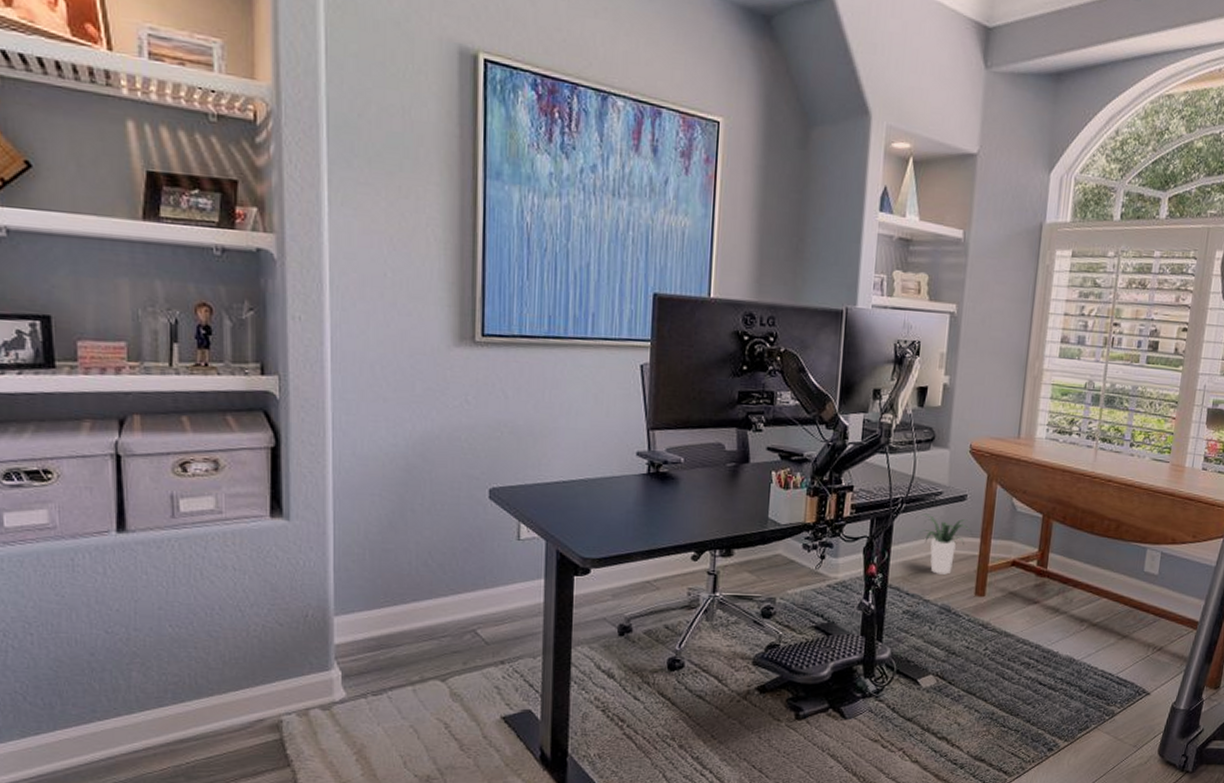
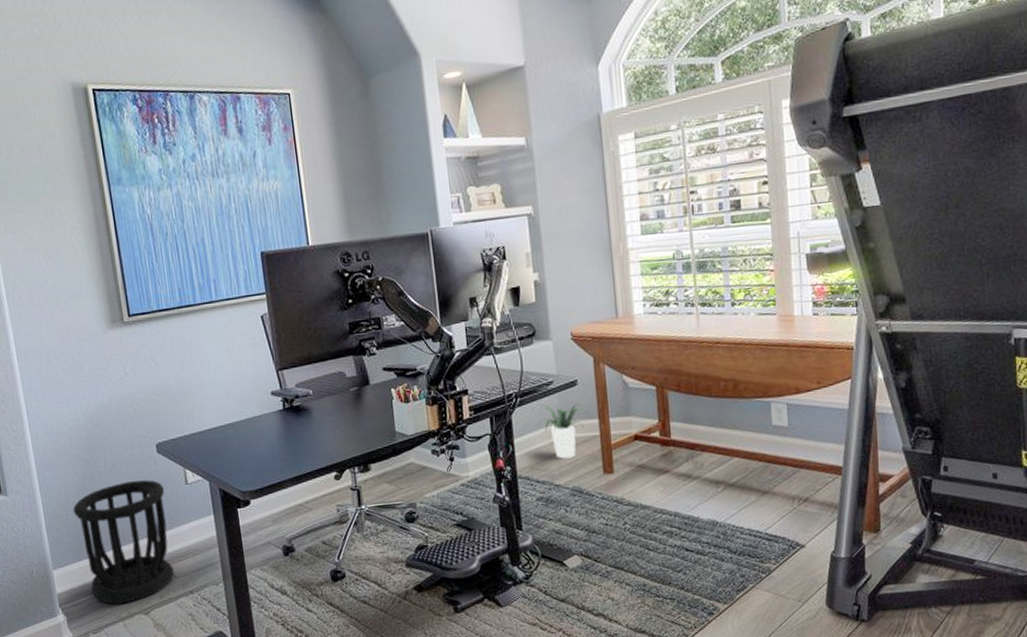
wastebasket: none [371,526,491,665] -> present [72,480,174,605]

